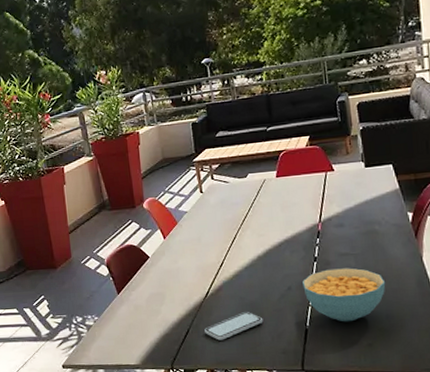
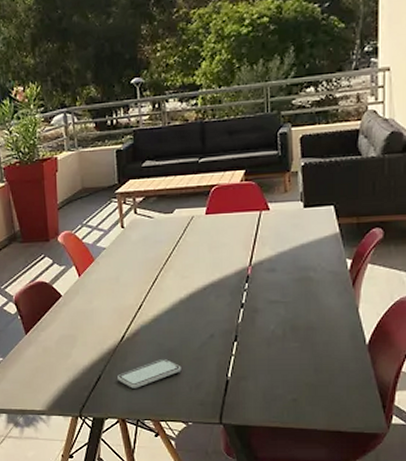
cereal bowl: present [302,268,386,322] -> none [227,316,317,375]

